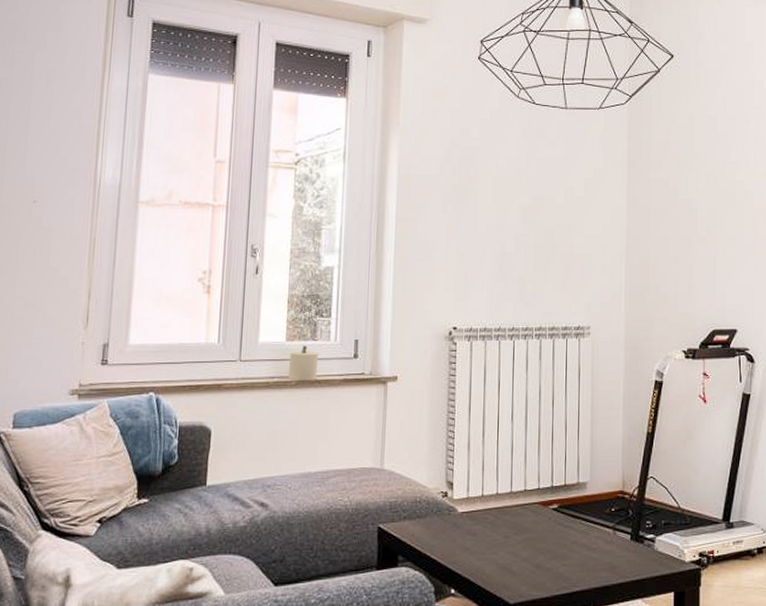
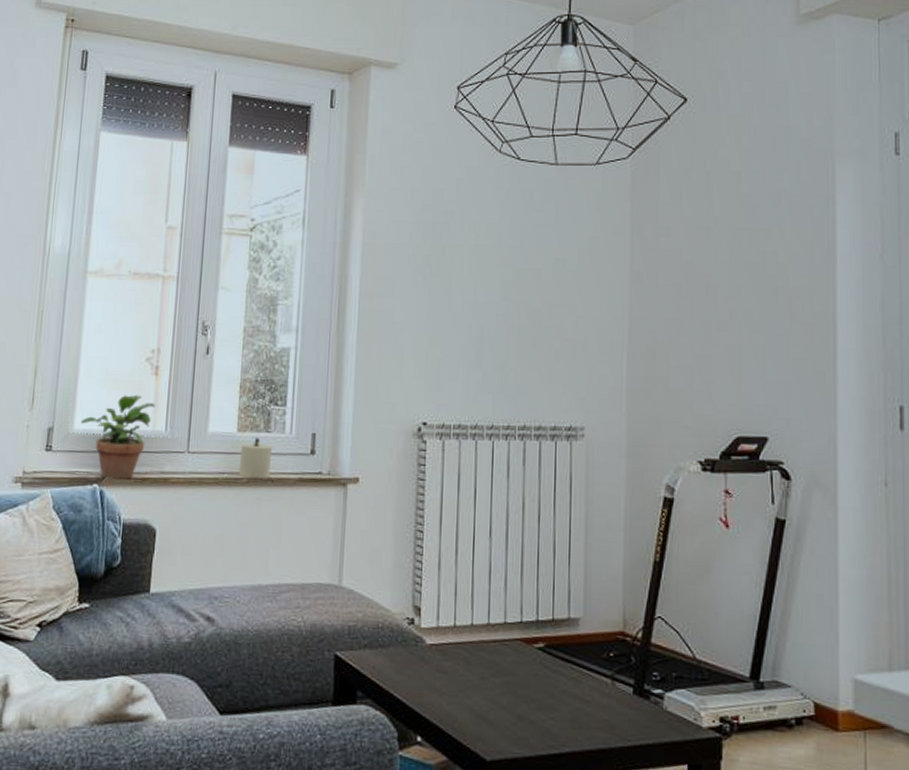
potted plant: none [135,311,209,388] -> present [80,394,156,480]

